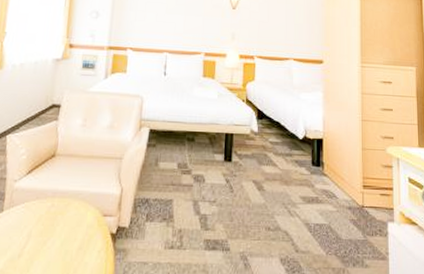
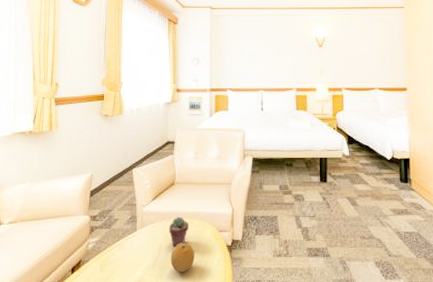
fruit: none [40,228,72,266] -> present [170,242,195,272]
potted succulent: none [42,195,69,233] -> present [169,216,190,247]

